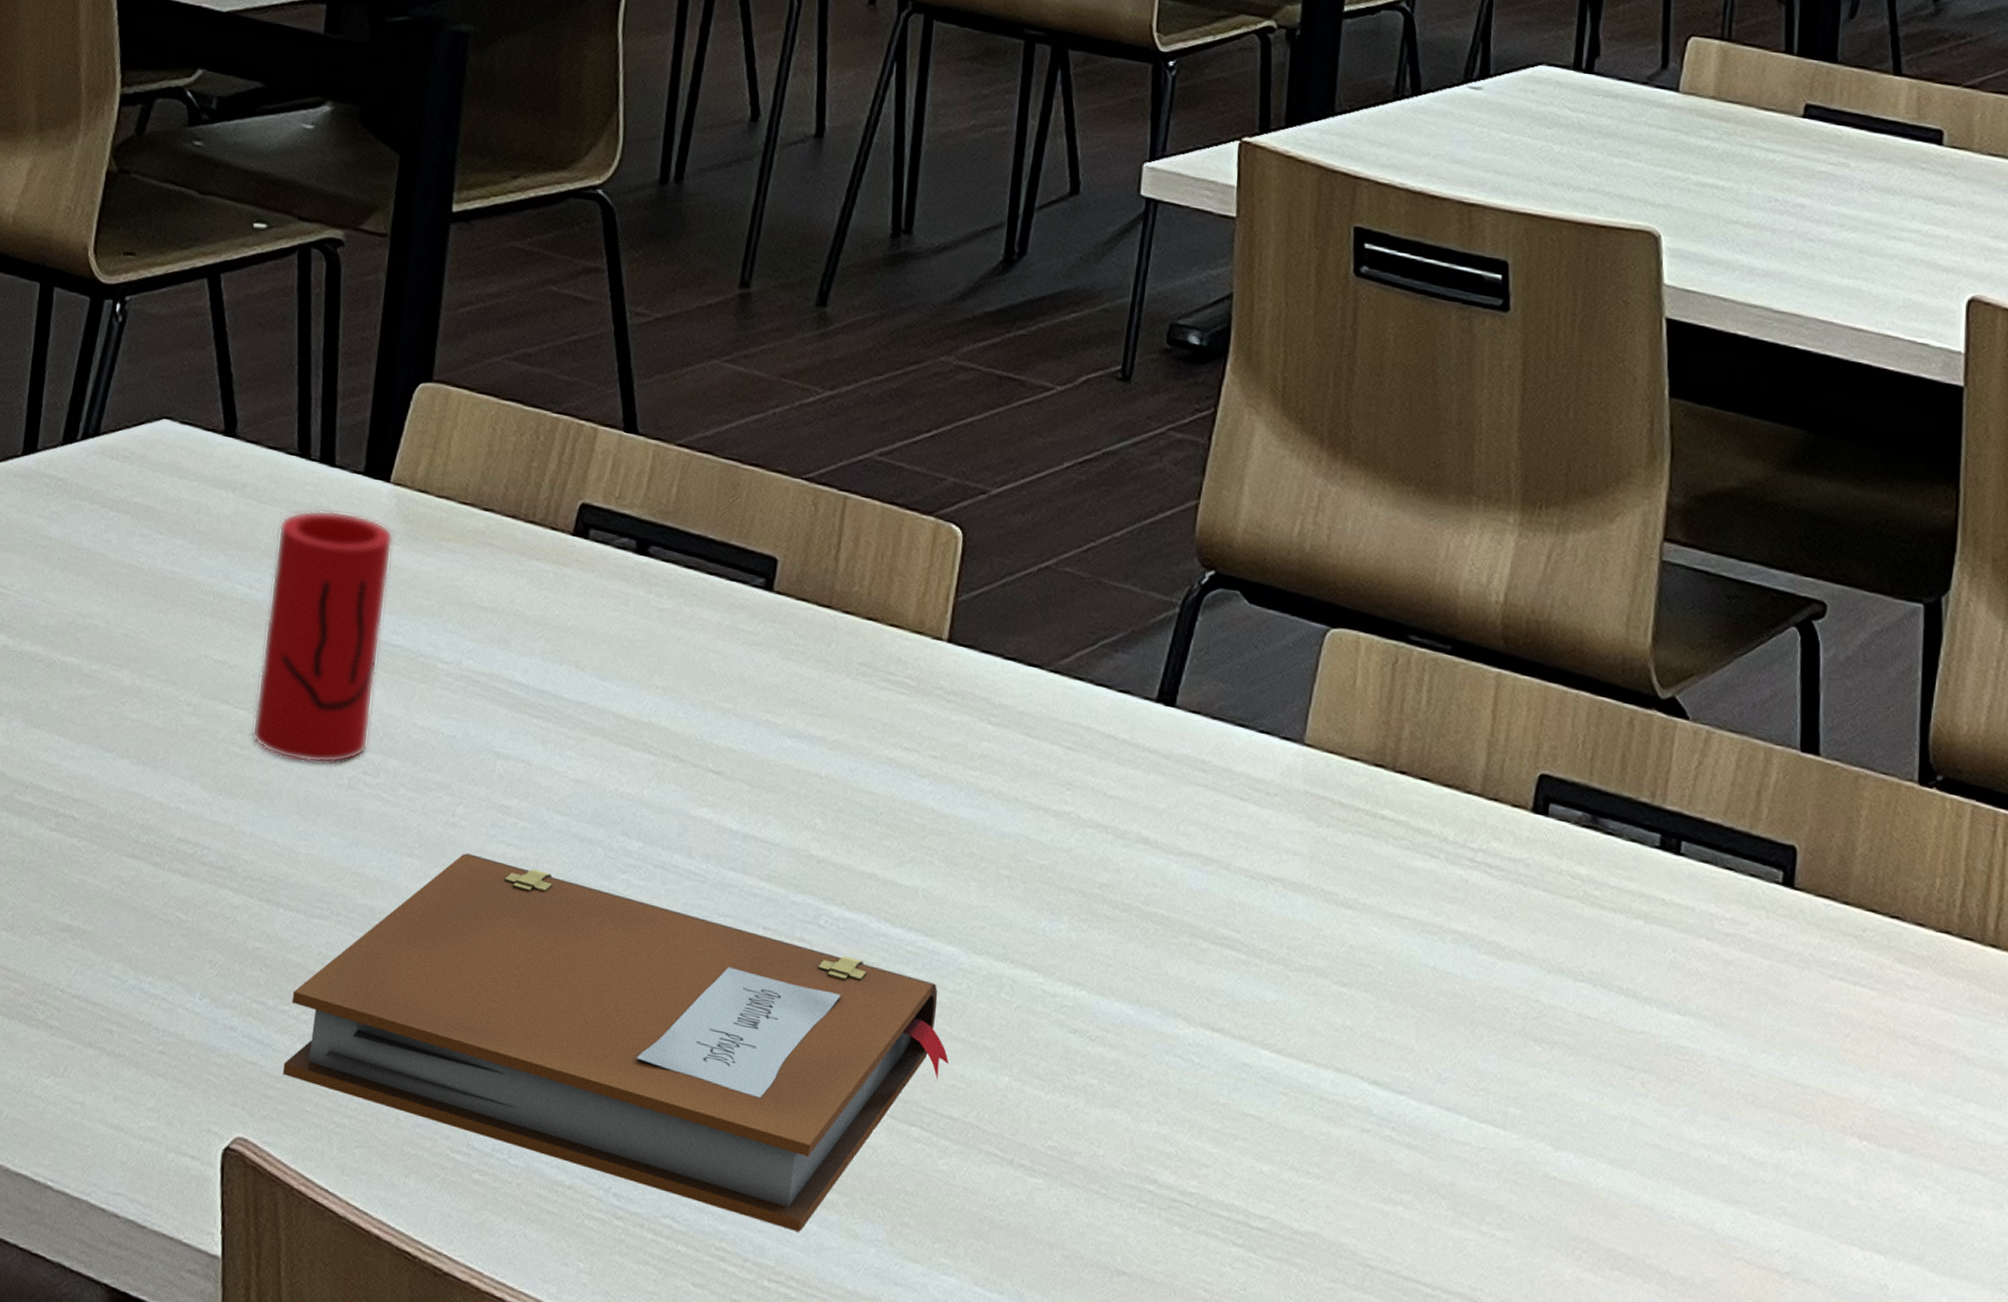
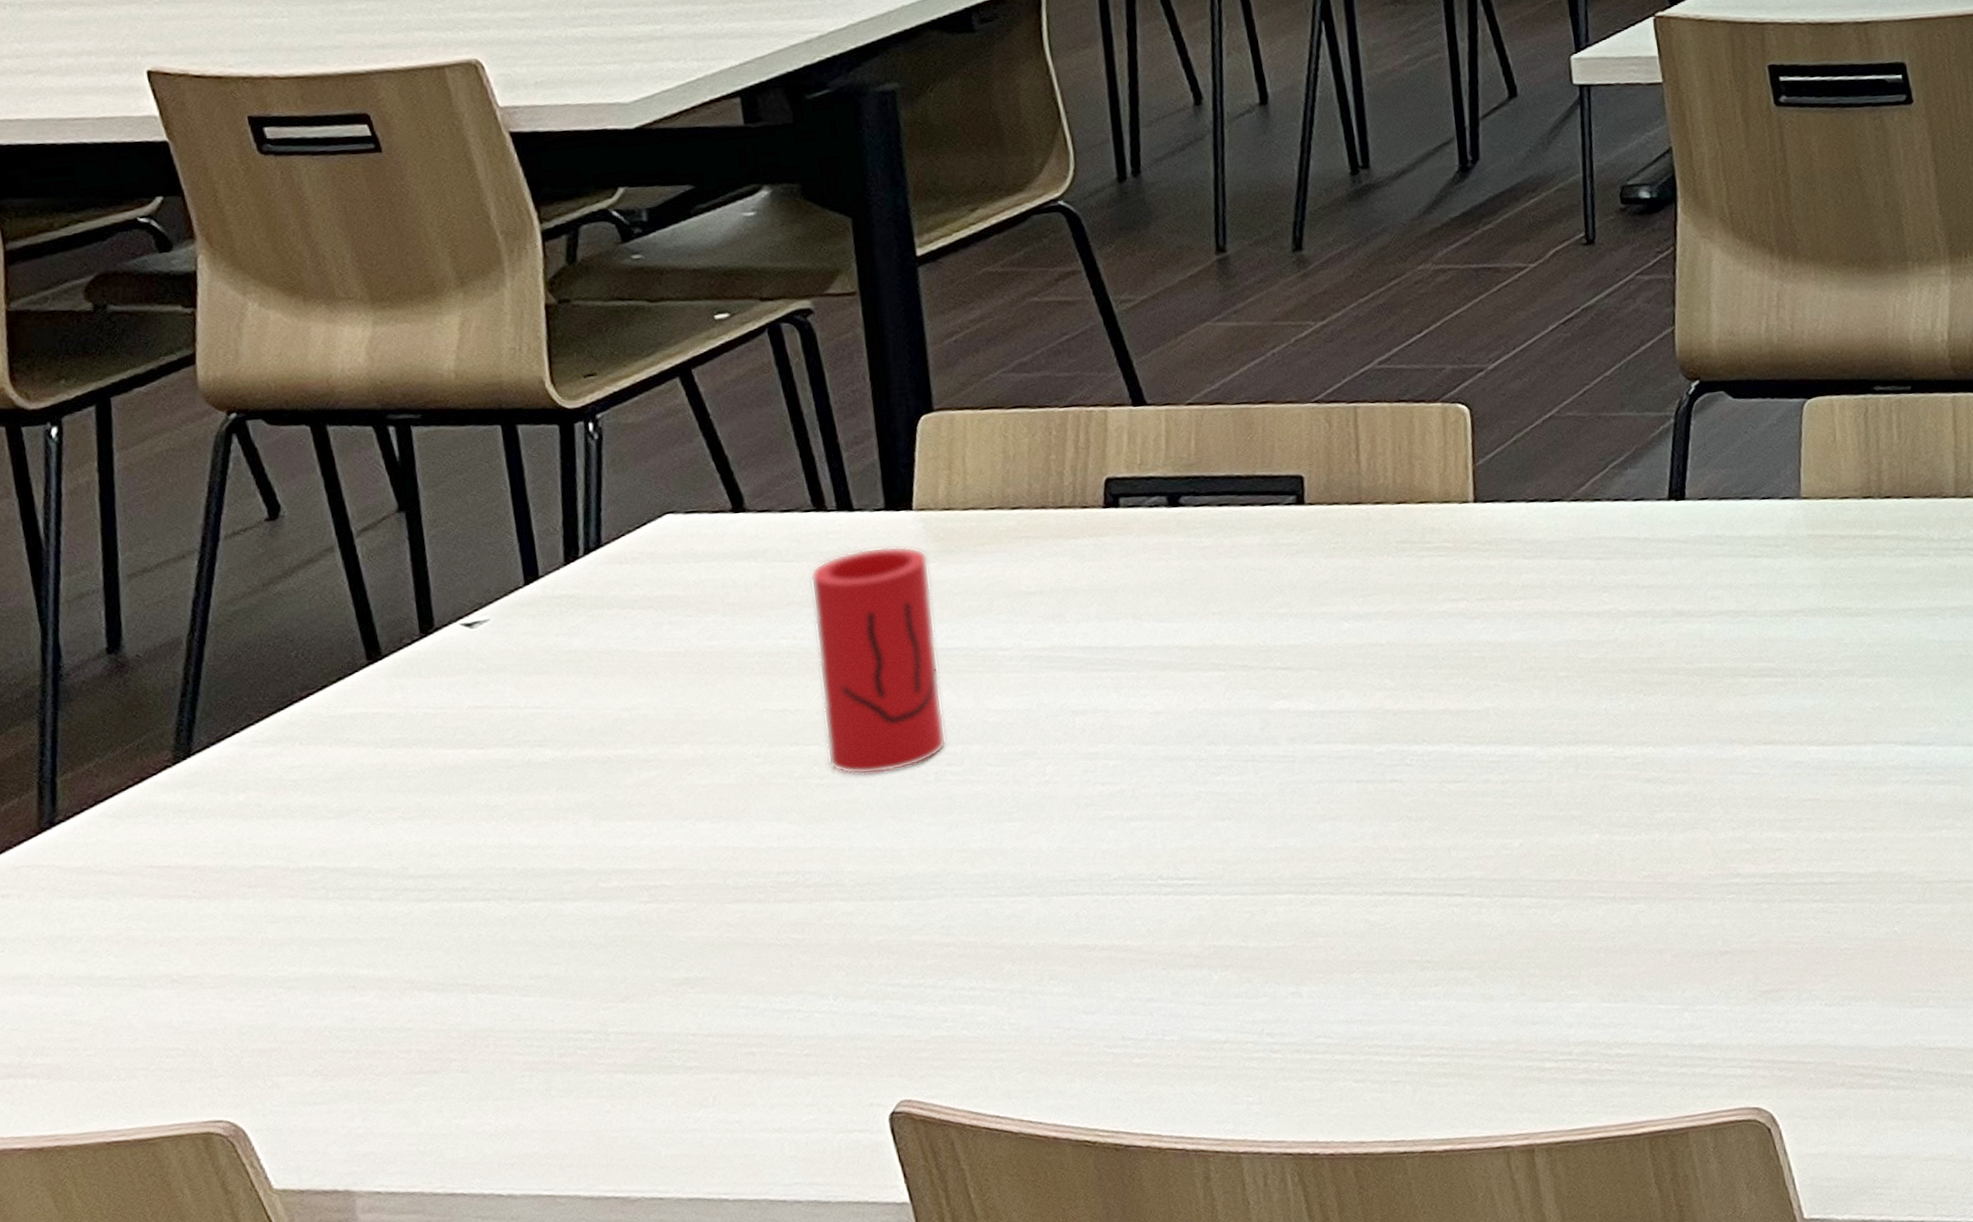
notebook: present [283,853,950,1232] -> none [924,780,1545,1037]

